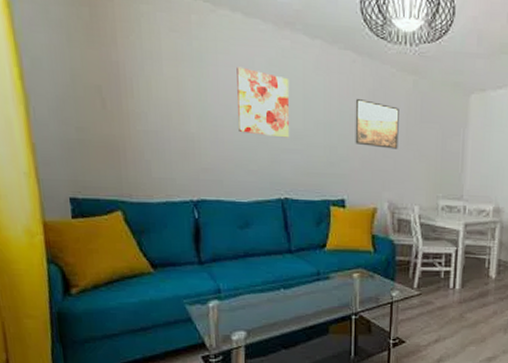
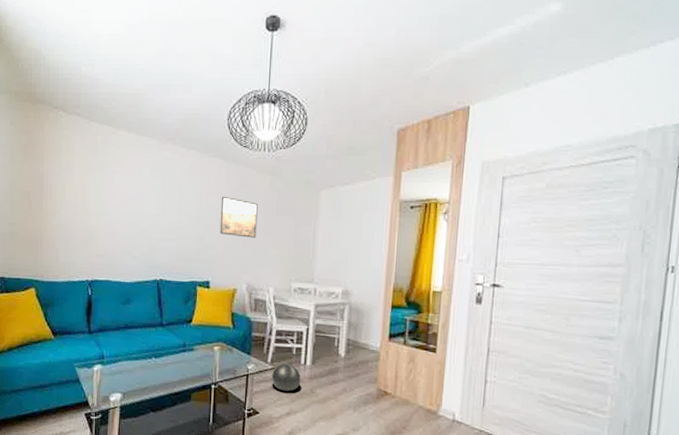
wall art: present [237,66,290,138] -> none [127,174,169,230]
decorative ball: none [418,288,450,318] -> present [271,363,301,392]

